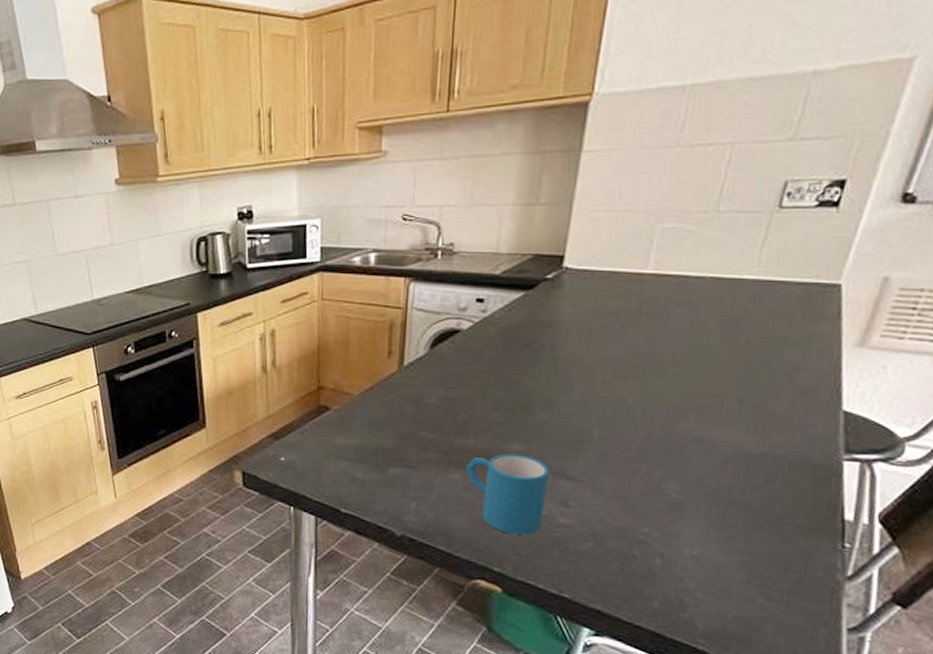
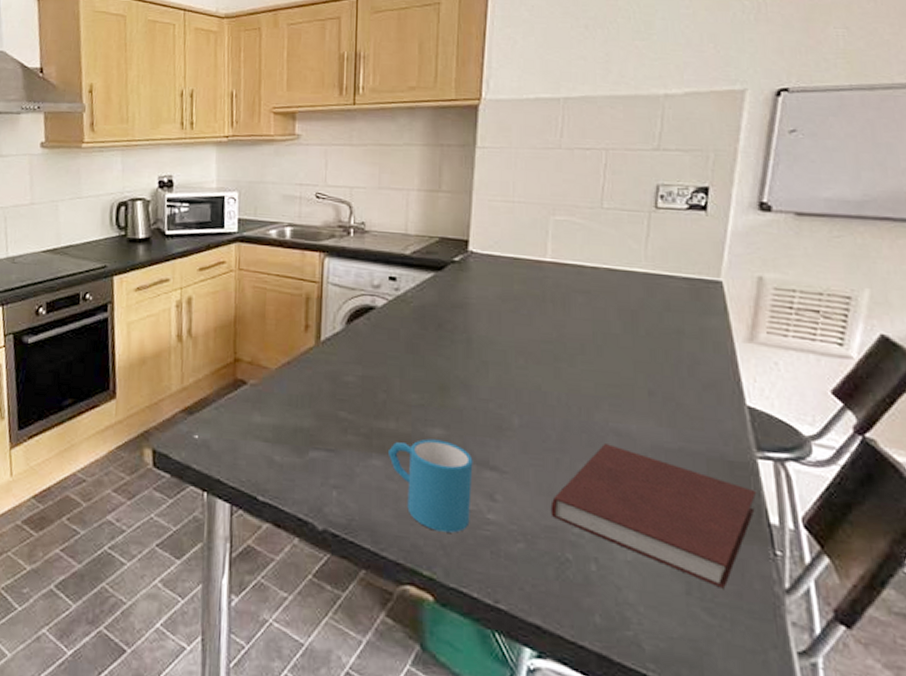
notebook: none [622,452,837,577] -> present [550,444,757,589]

